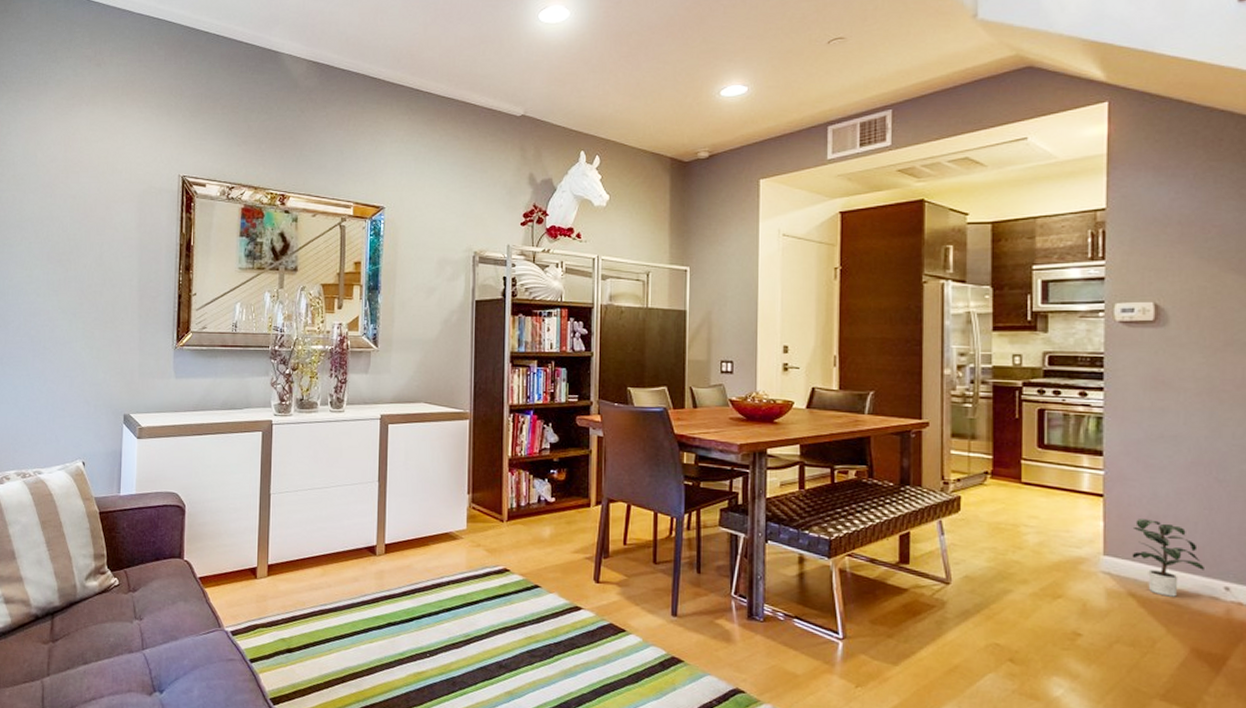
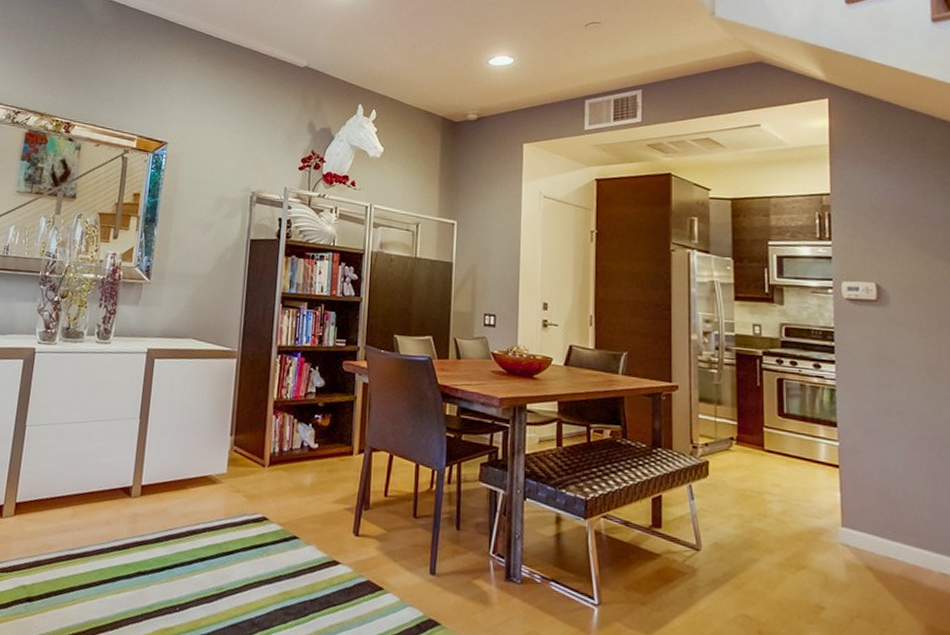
potted plant: present [1132,519,1204,597] -> none [867,491,933,572]

